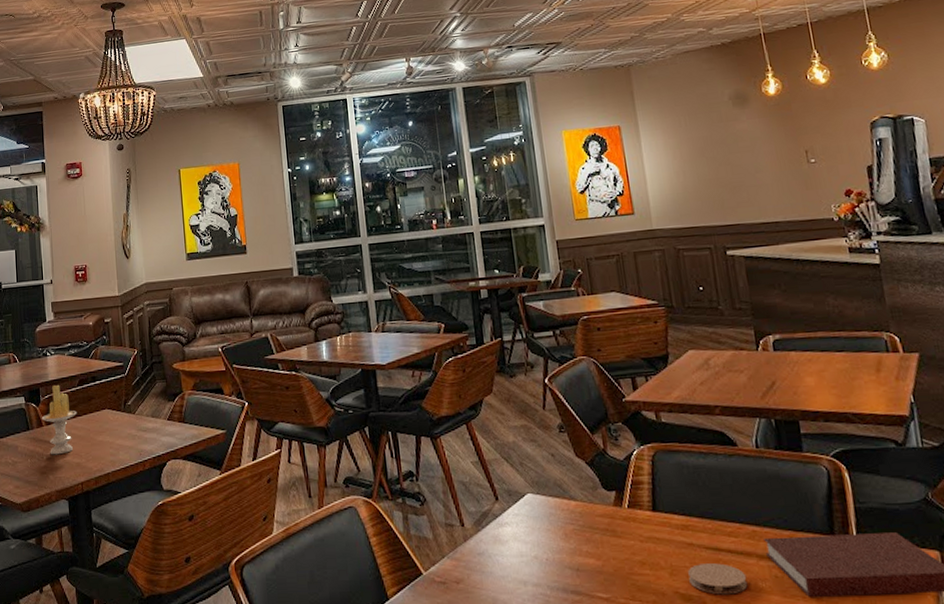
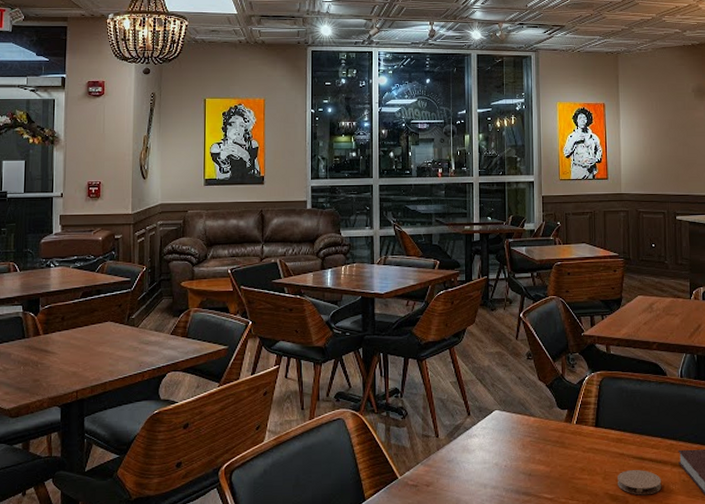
candle: present [41,384,78,455] -> none [39,295,78,364]

